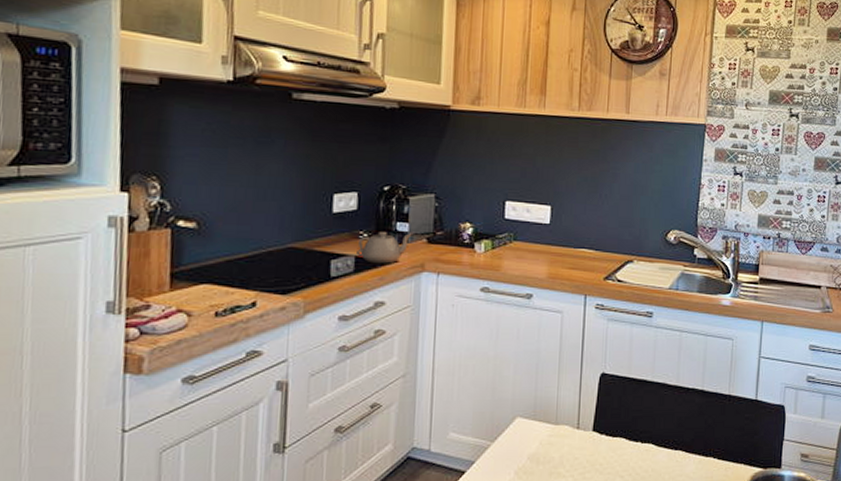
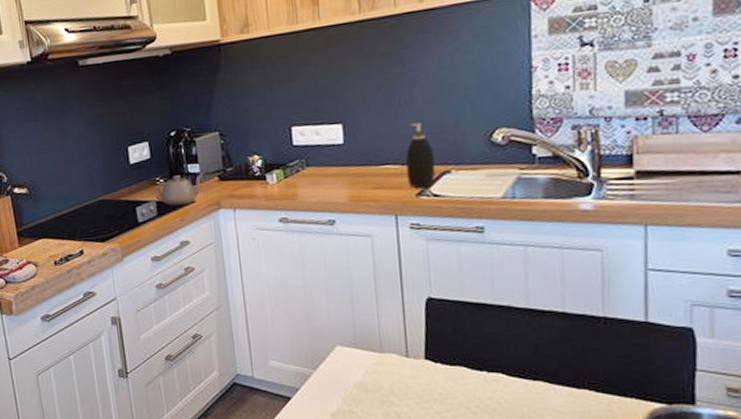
soap dispenser: none [599,215,623,272] -> present [406,122,436,188]

